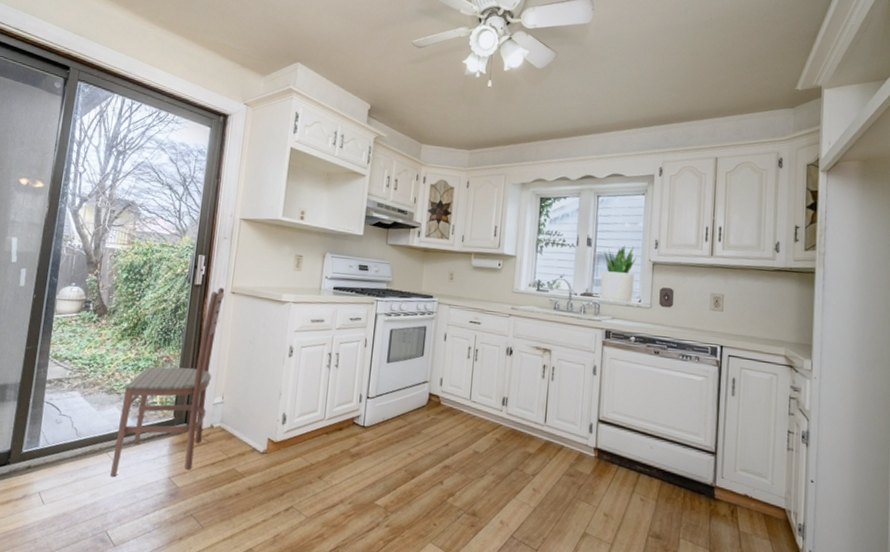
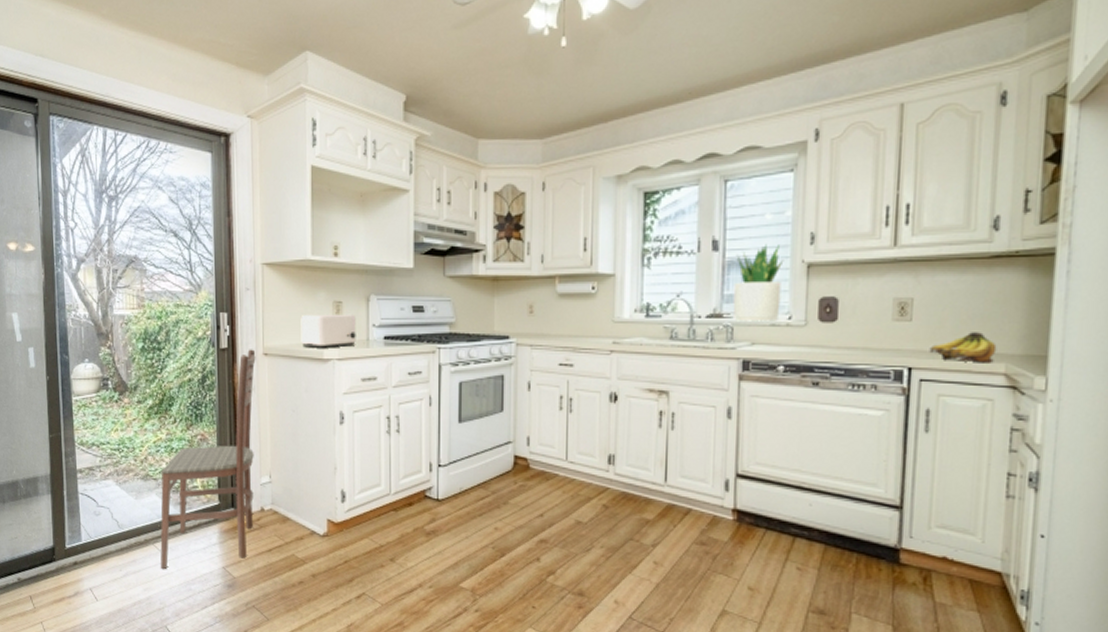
toaster: none [264,264,313,293] -> present [300,314,356,348]
fruit: none [735,323,779,347] -> present [929,332,997,363]

